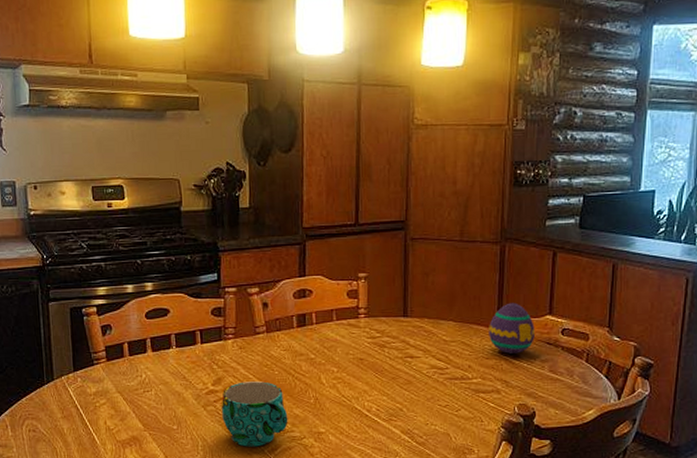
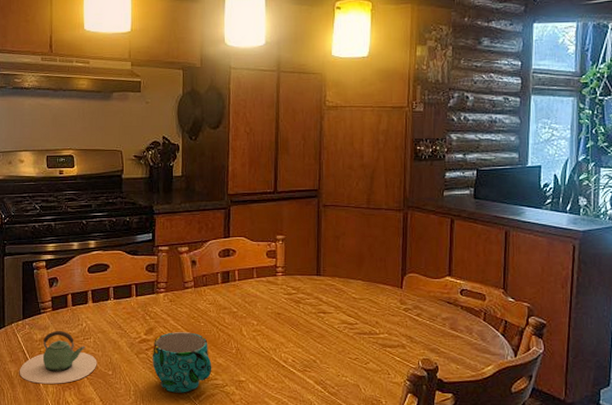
teapot: none [72,382,160,441] -> present [19,330,97,384]
decorative egg: present [489,302,534,354] -> none [394,264,436,311]

